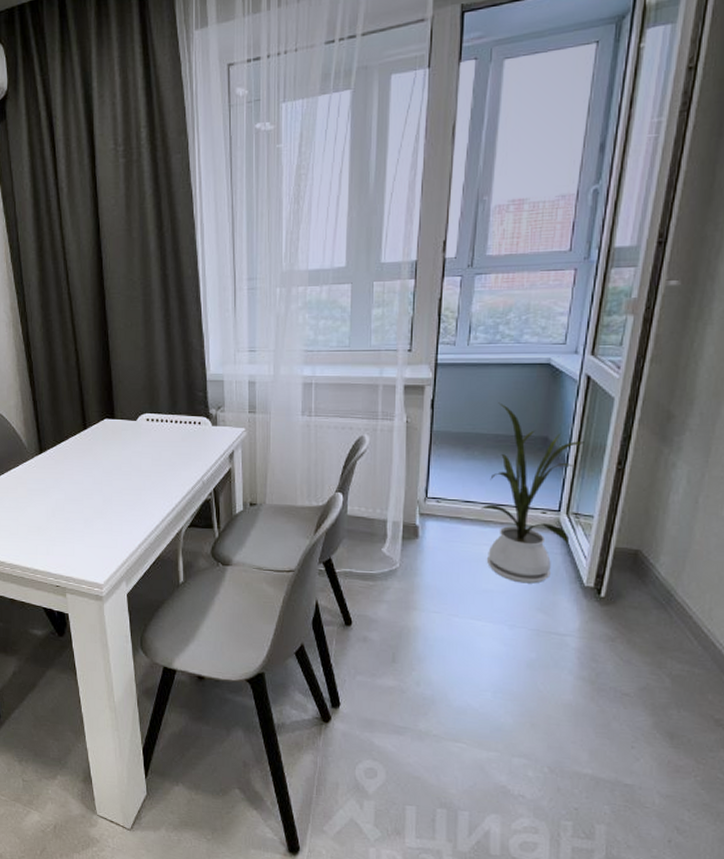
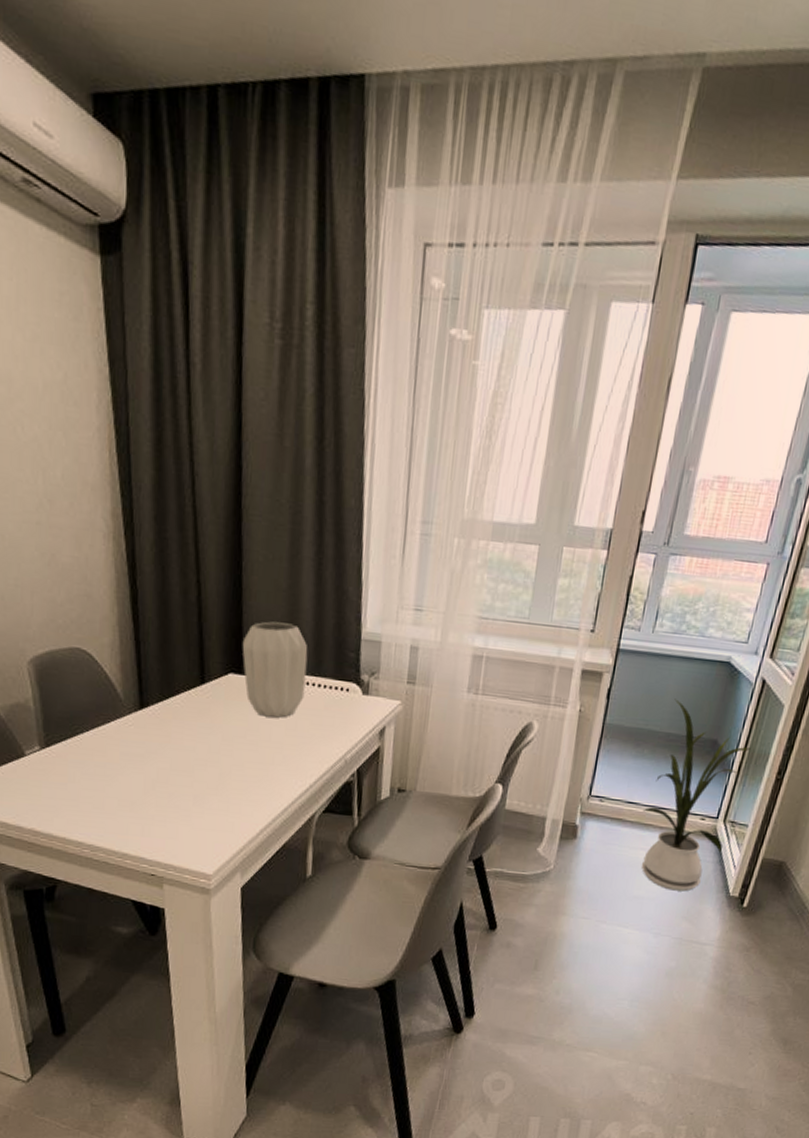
vase: none [113,374,165,451] -> present [242,621,308,718]

